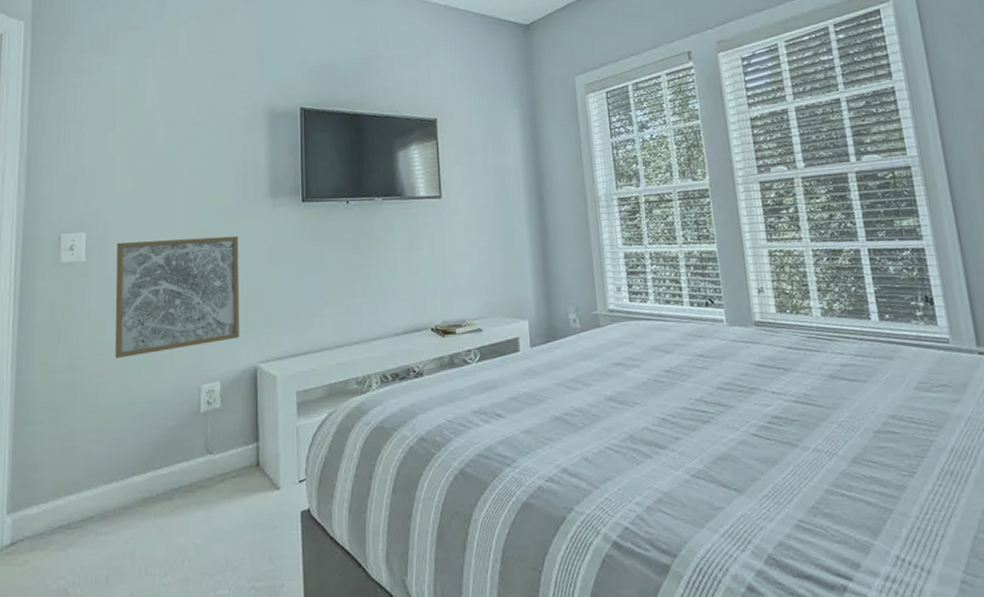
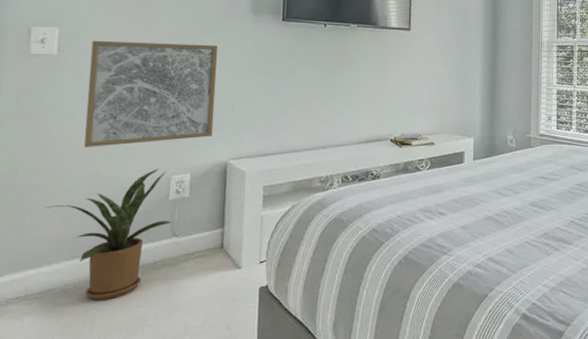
house plant: none [83,378,207,529] -> present [46,169,174,301]

